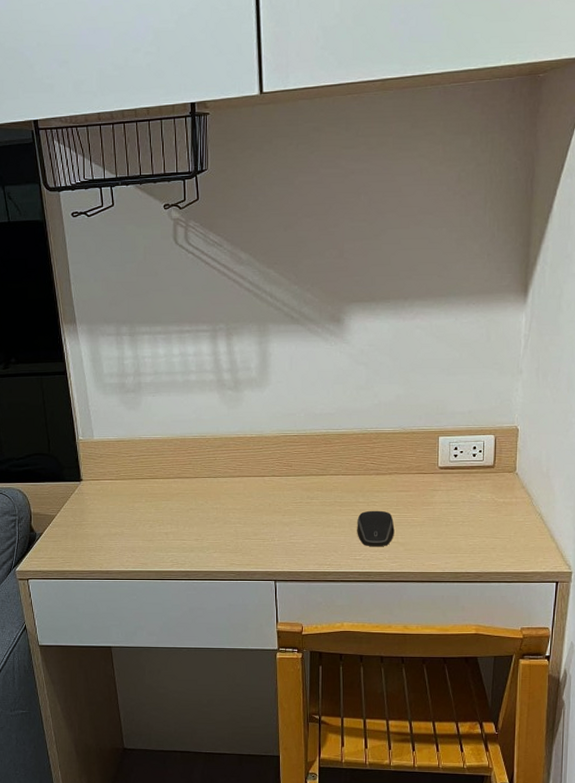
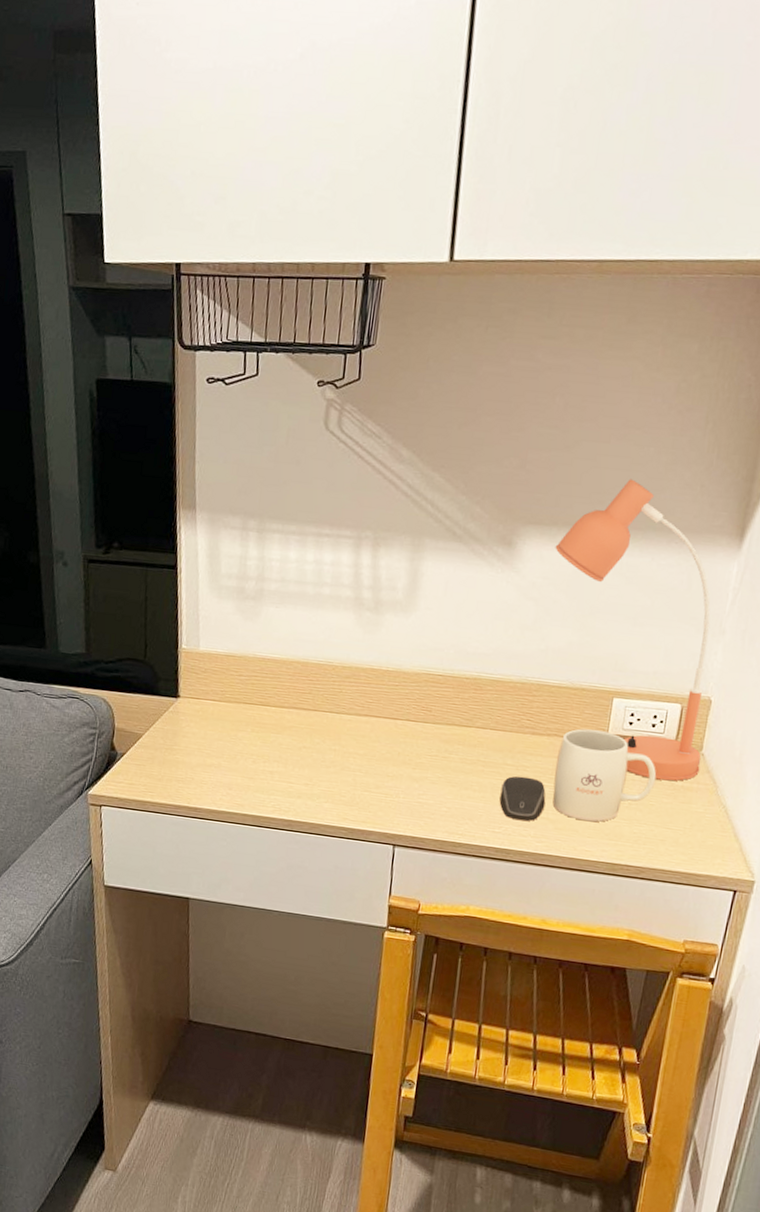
desk lamp: none [376,256,516,499] -> present [555,479,711,781]
mug: none [398,465,482,541] -> present [552,728,657,822]

